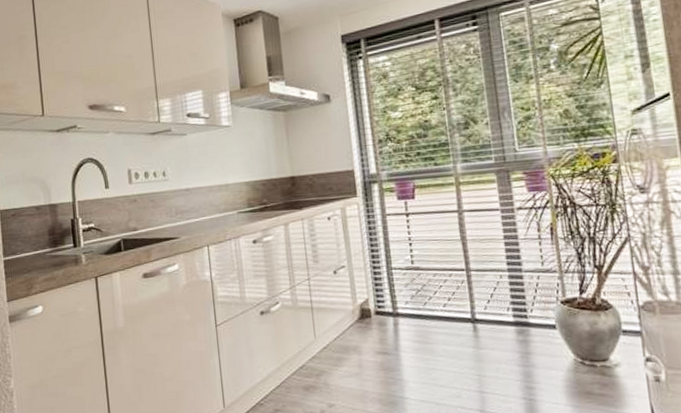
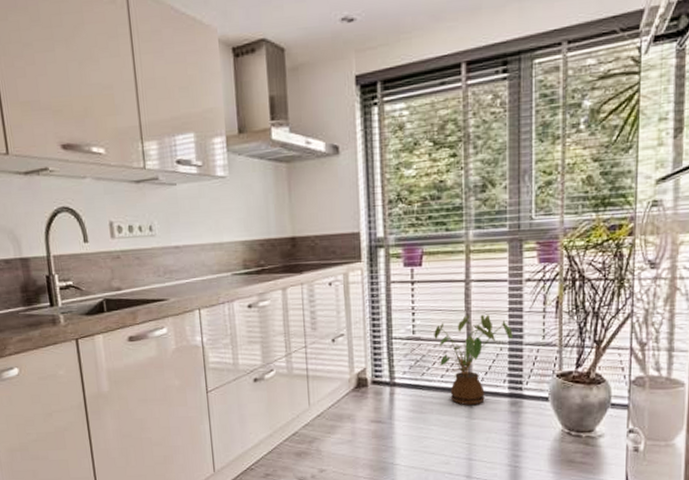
house plant: none [432,243,512,335] -> present [434,315,513,406]

